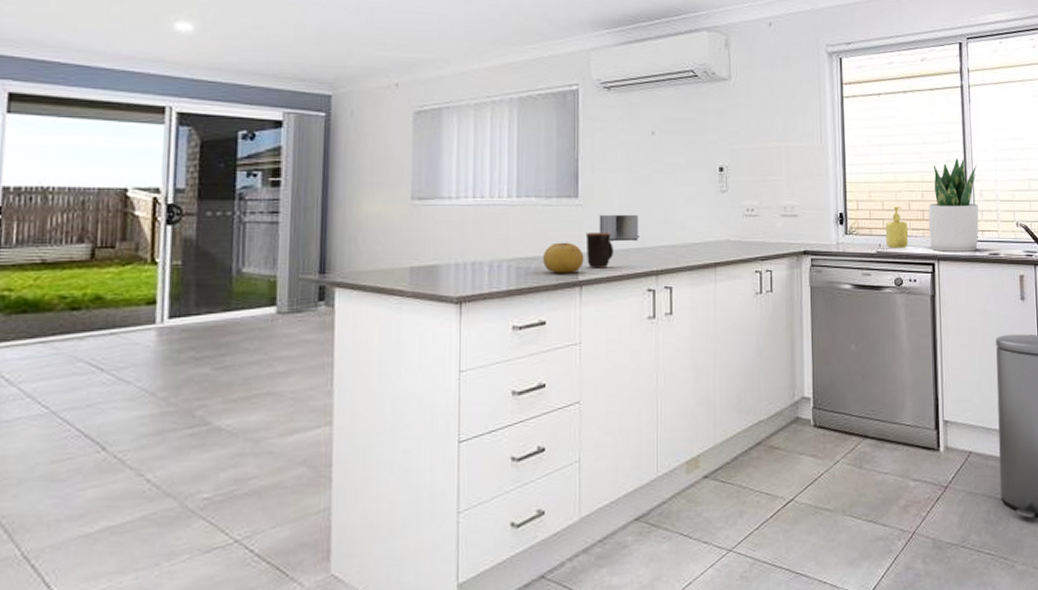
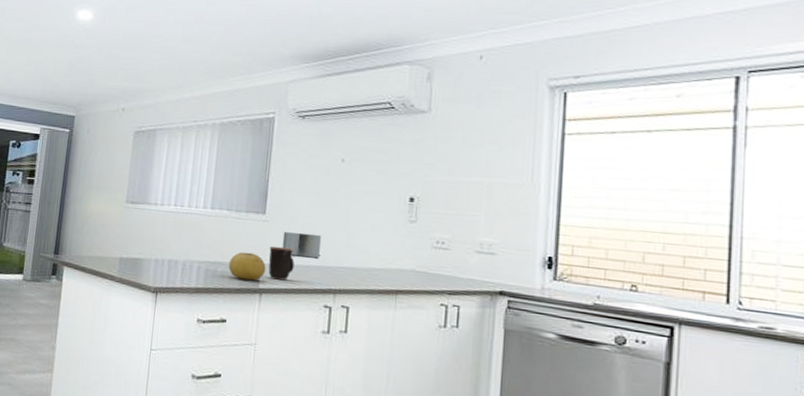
soap dispenser: present [885,206,908,248] -> none [606,257,639,305]
planter: present [928,158,979,253] -> none [669,210,749,321]

